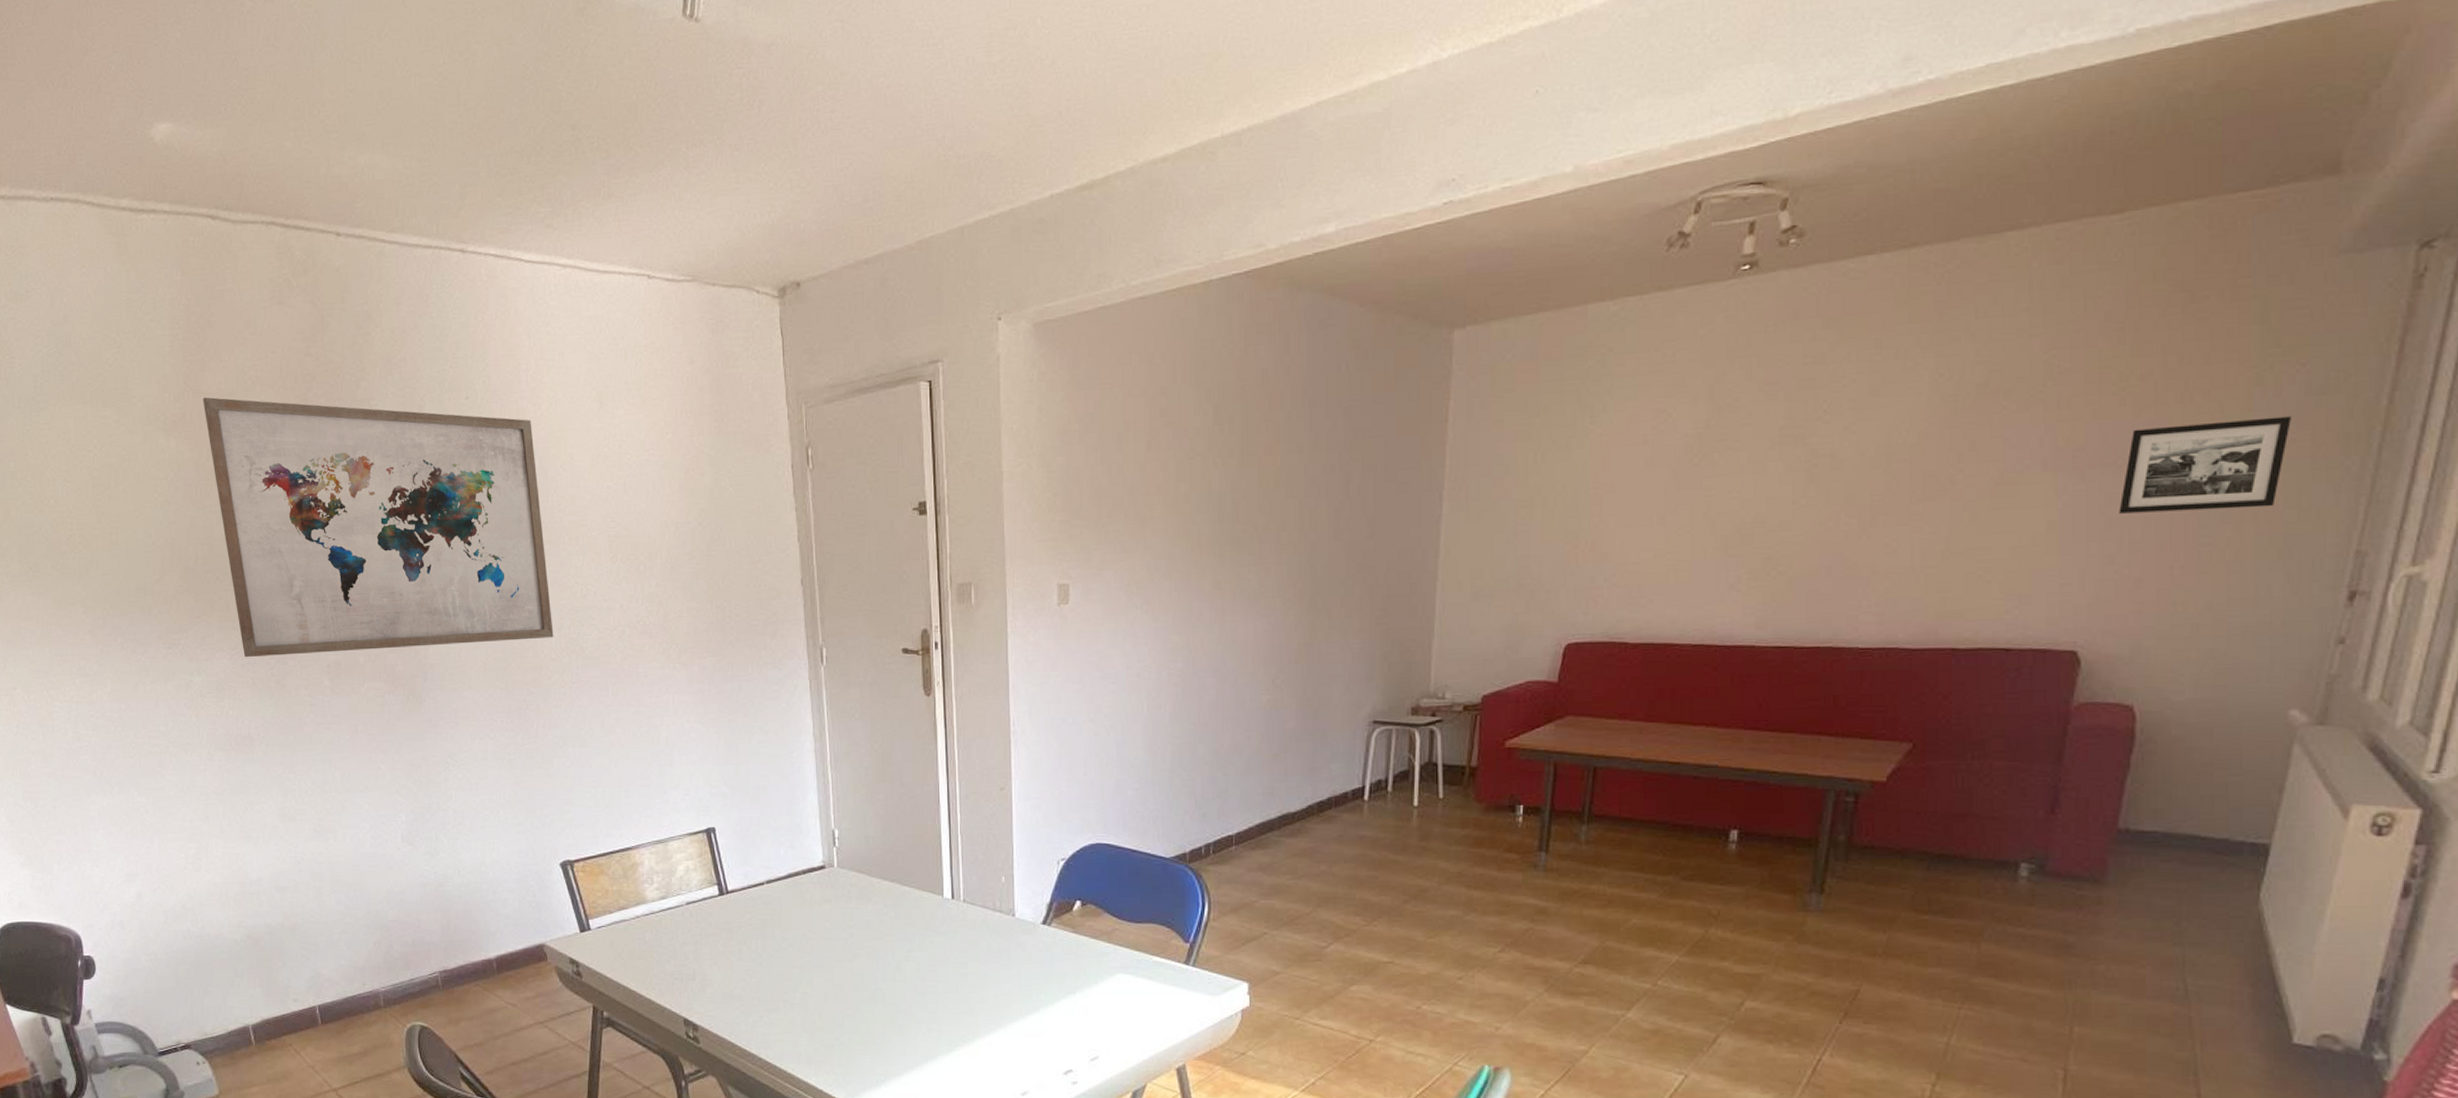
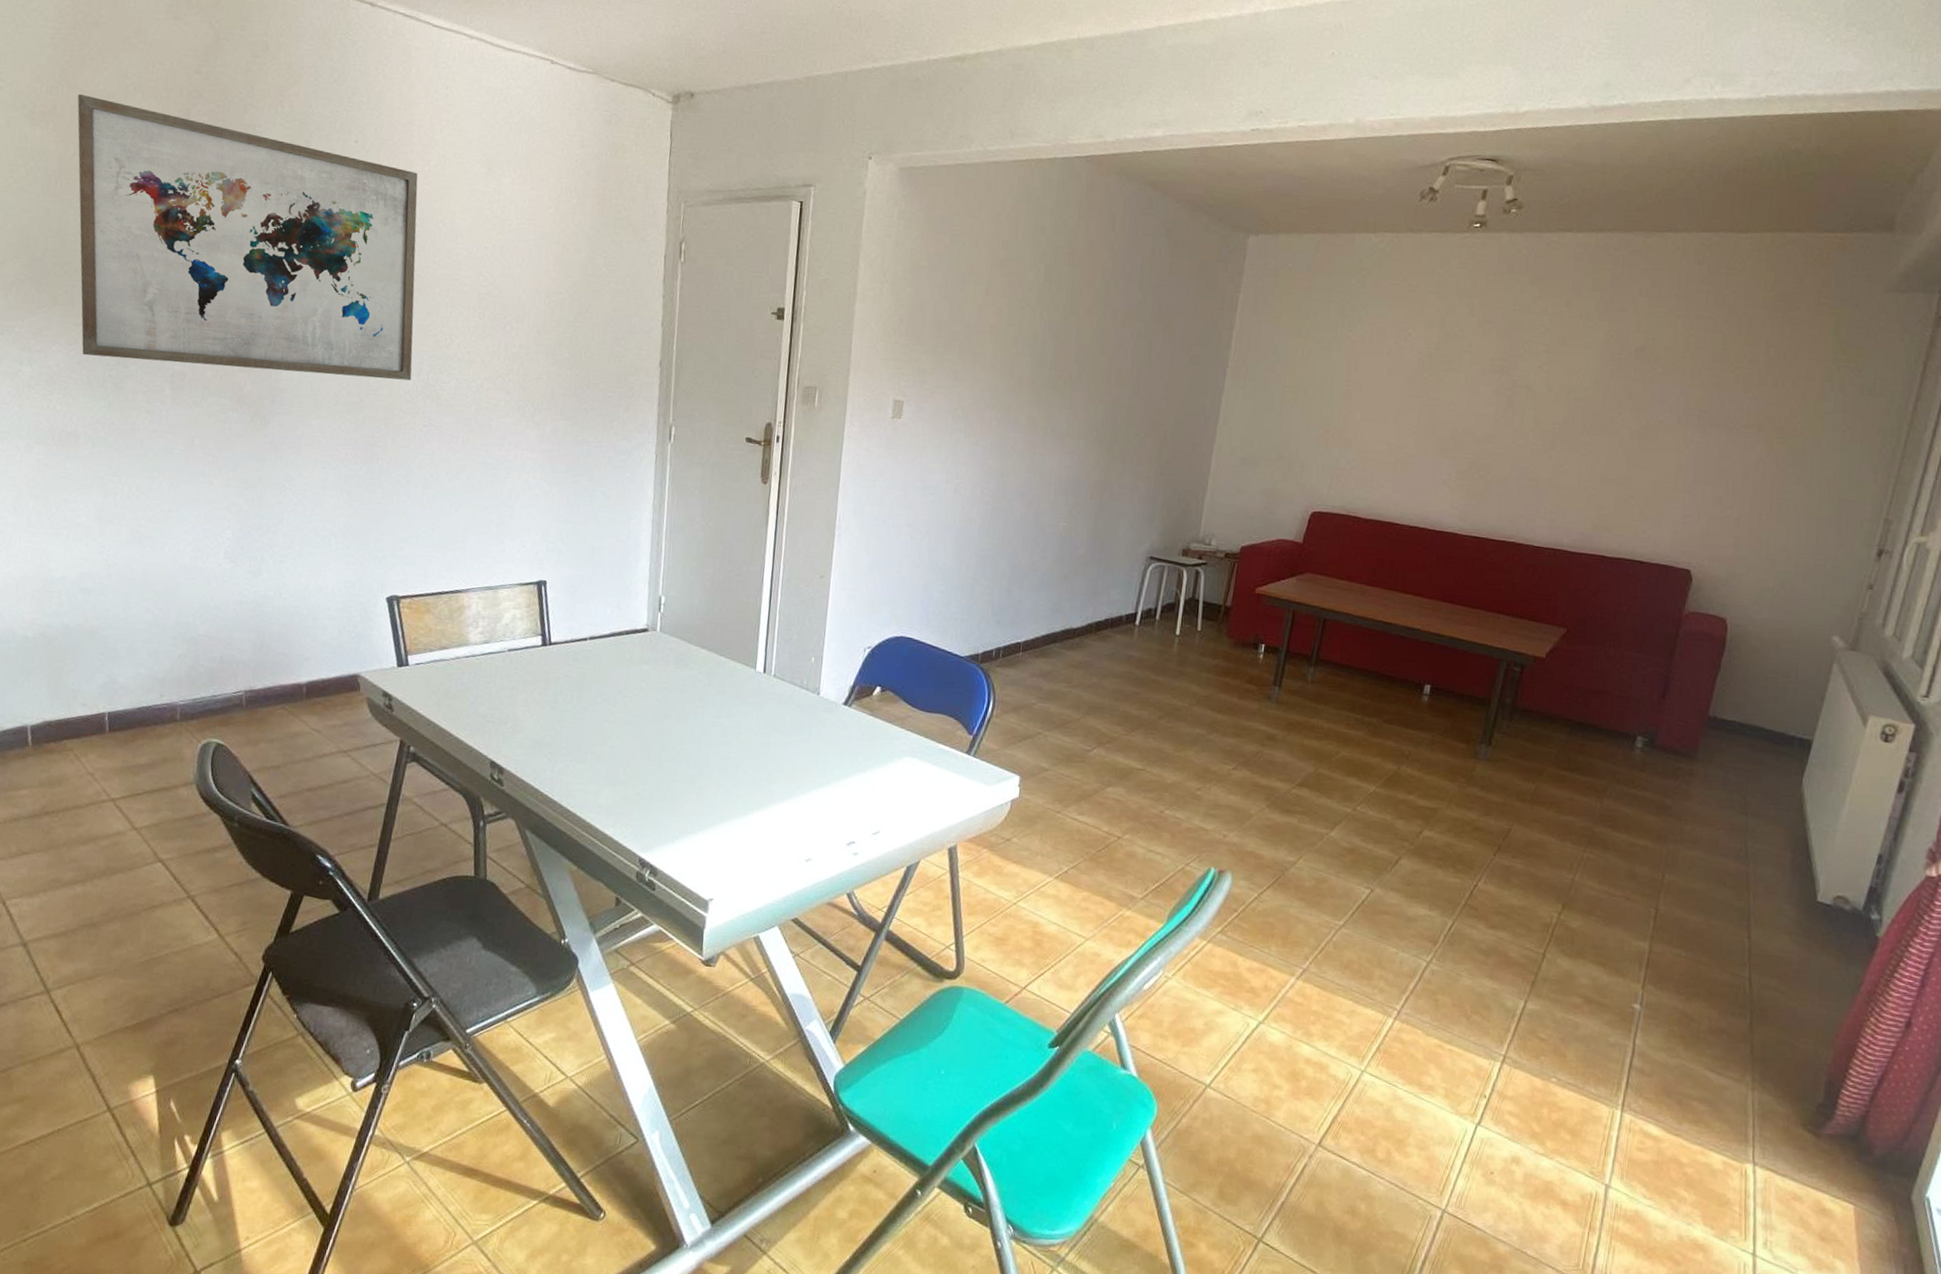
picture frame: present [2119,416,2291,514] -> none [1727,401,1849,477]

